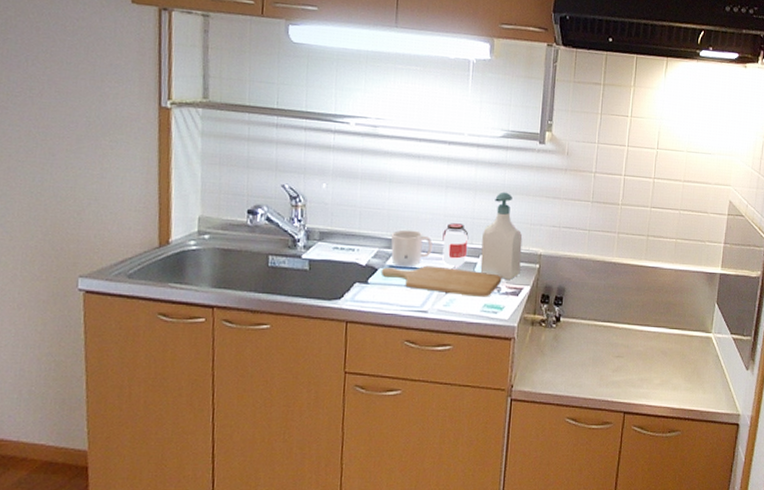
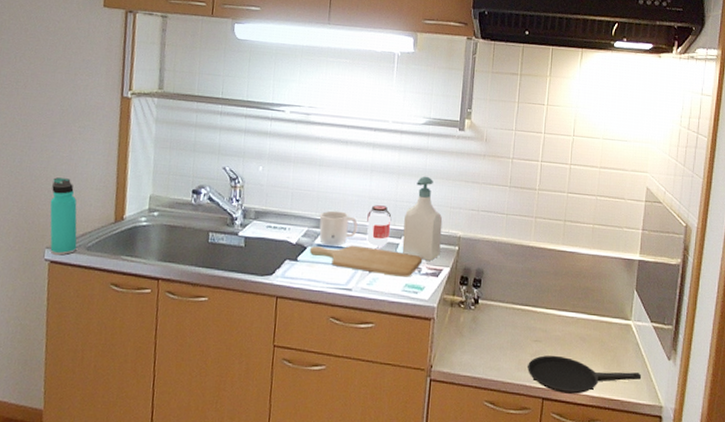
thermos bottle: none [80,198,116,286] -> present [50,177,77,257]
frying pan: none [609,370,721,408] -> present [528,355,642,395]

